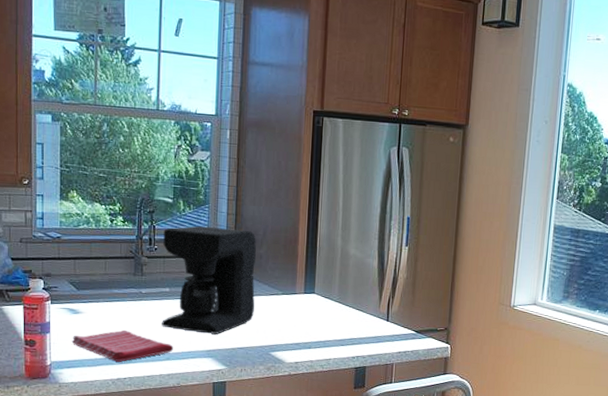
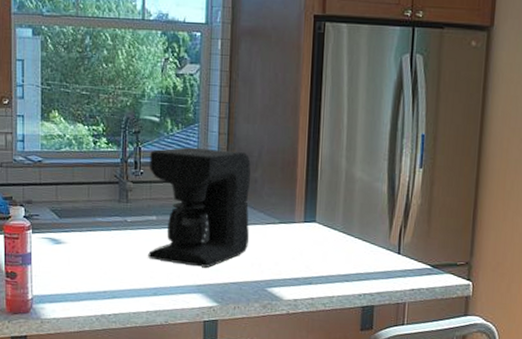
dish towel: present [71,329,174,362] -> none [53,261,161,297]

